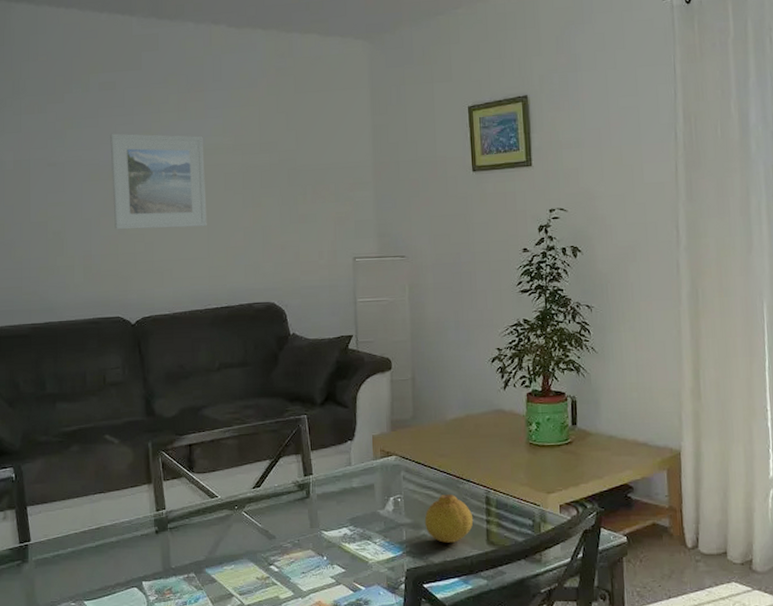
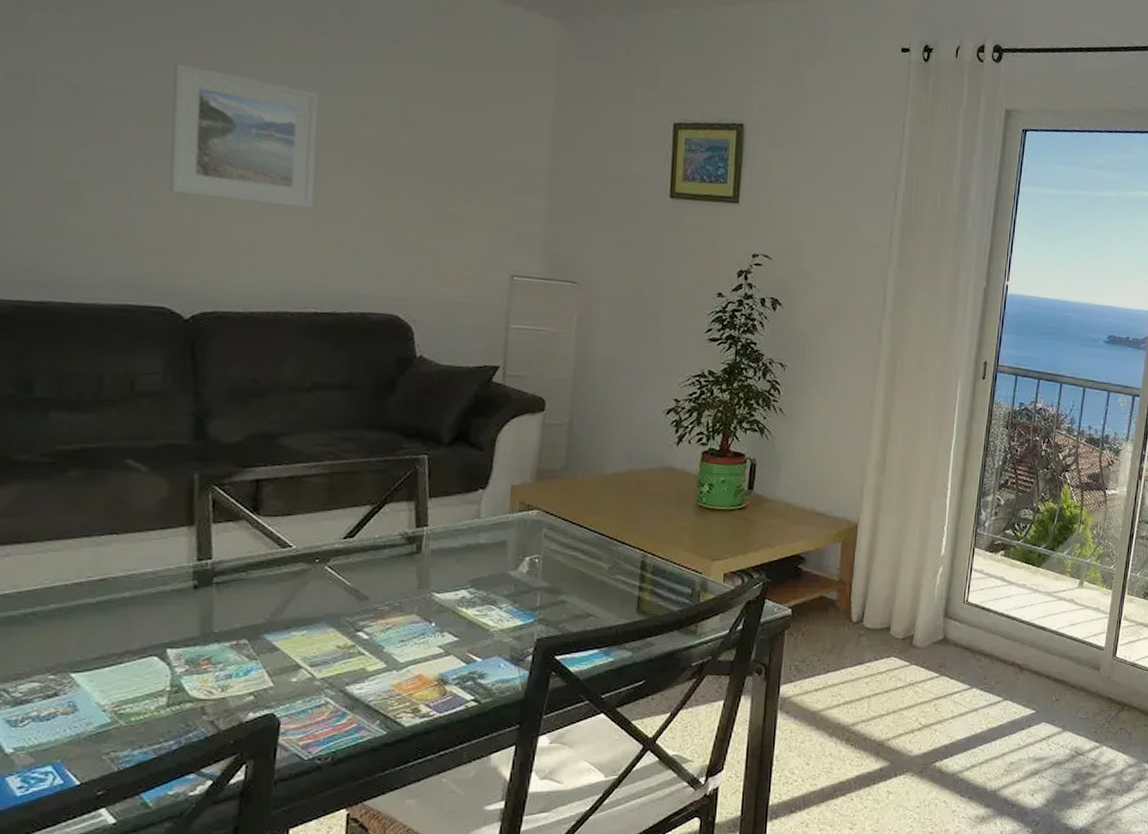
fruit: present [424,494,474,543] -> none [565,557,624,610]

